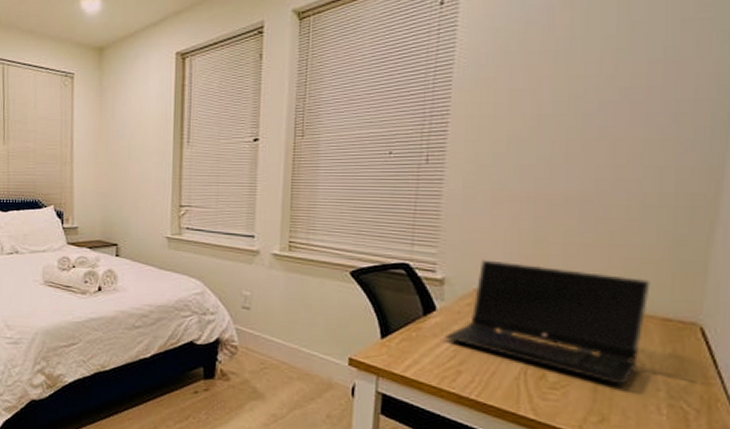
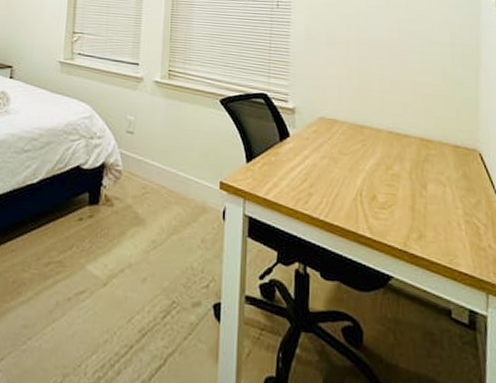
laptop computer: present [445,259,651,385] -> none [297,92,443,204]

